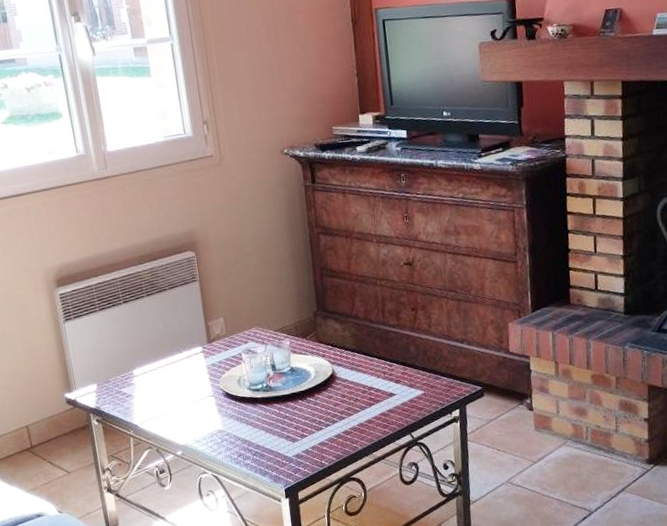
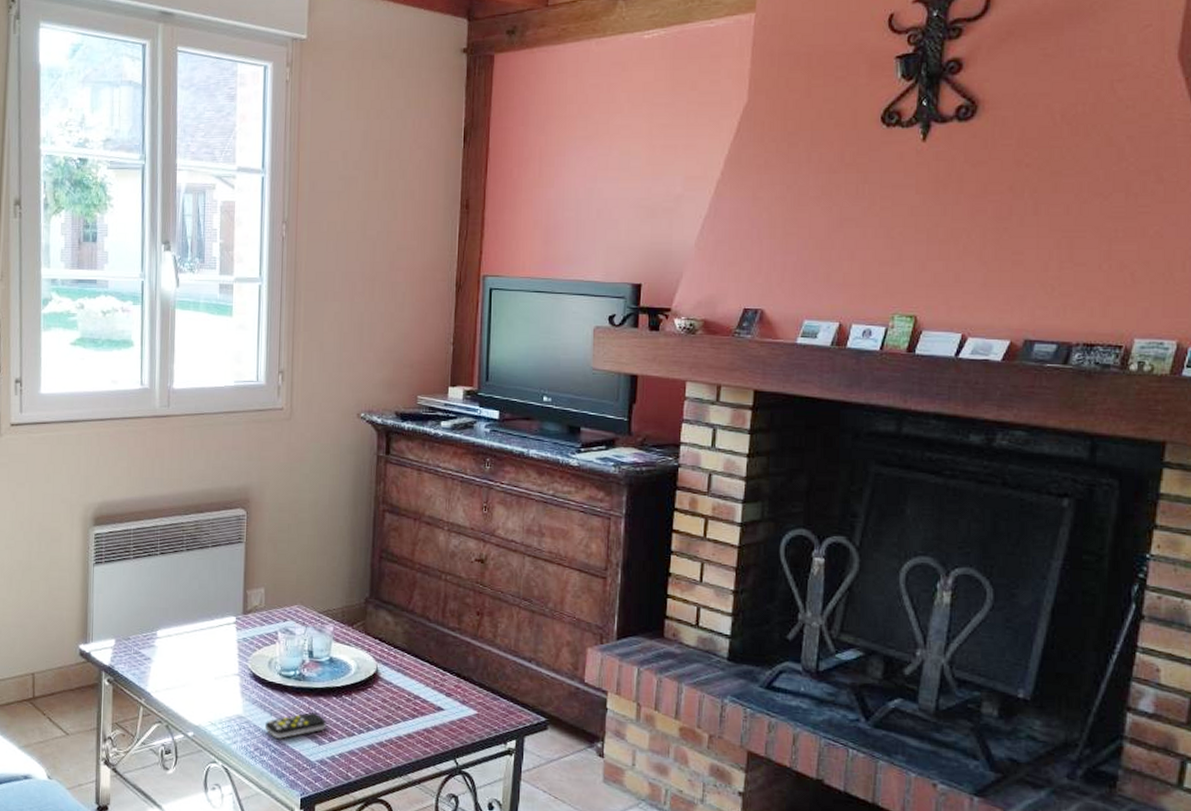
remote control: none [244,416,297,444] -> present [265,712,327,740]

